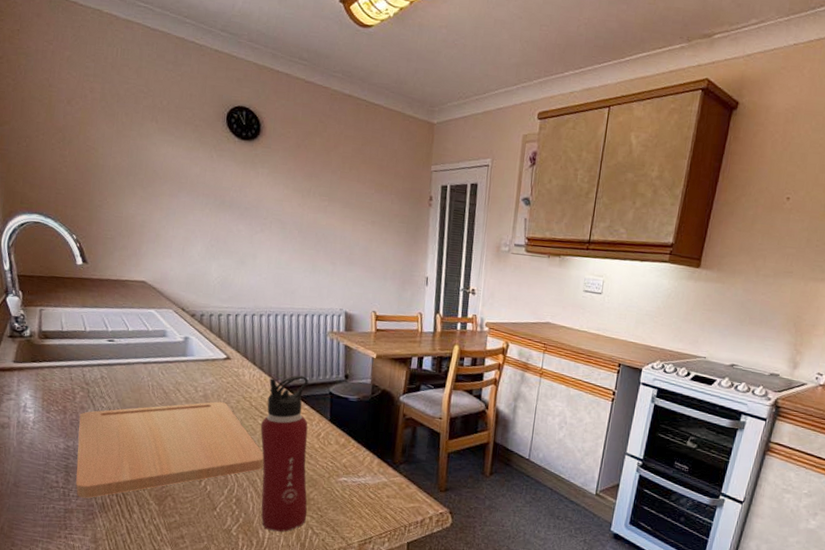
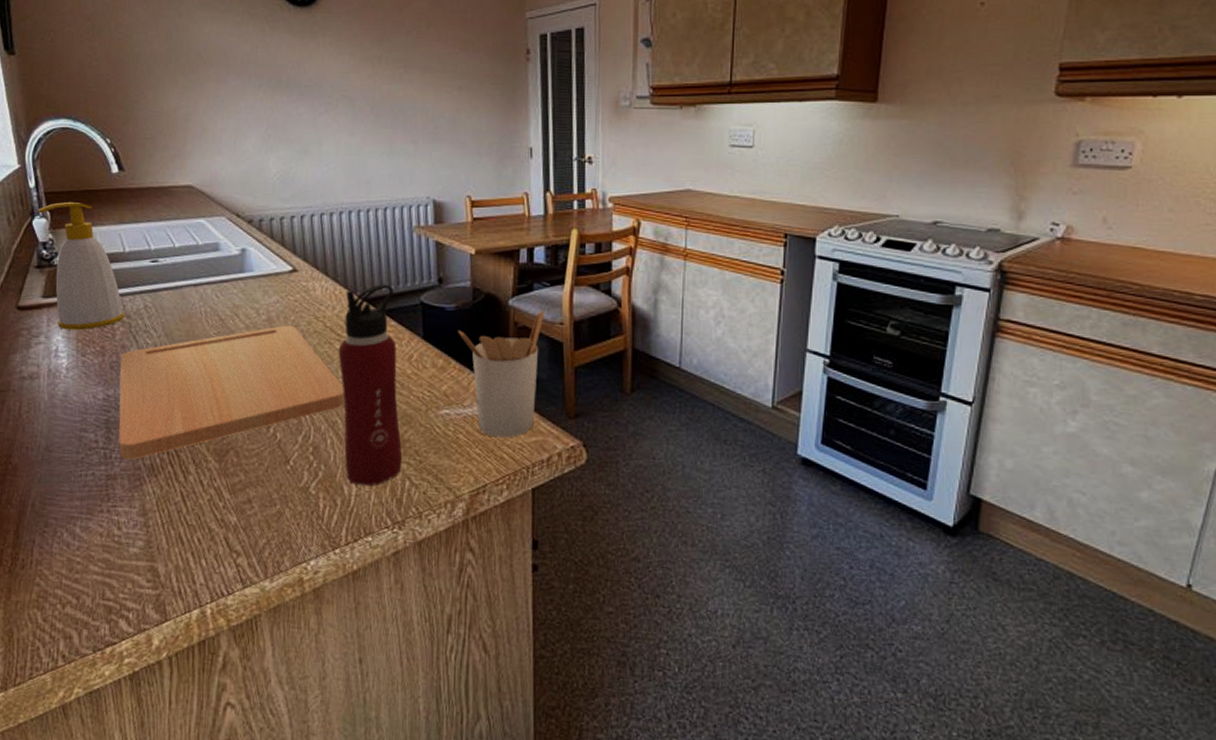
soap bottle: none [11,284,85,392] -> present [37,201,125,330]
utensil holder: none [358,407,428,503] -> present [458,311,545,438]

